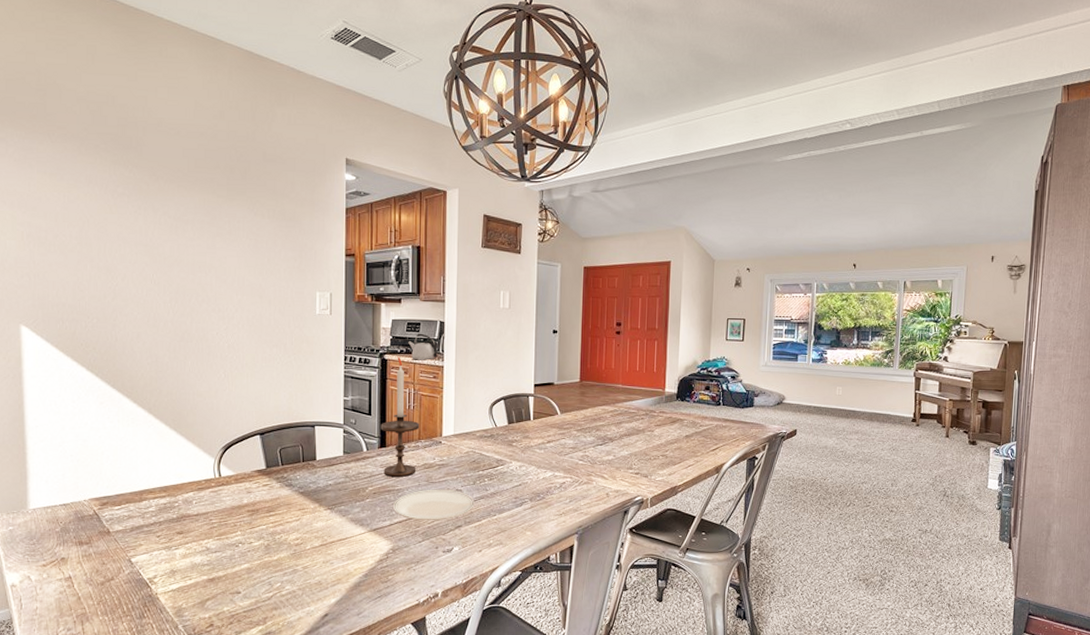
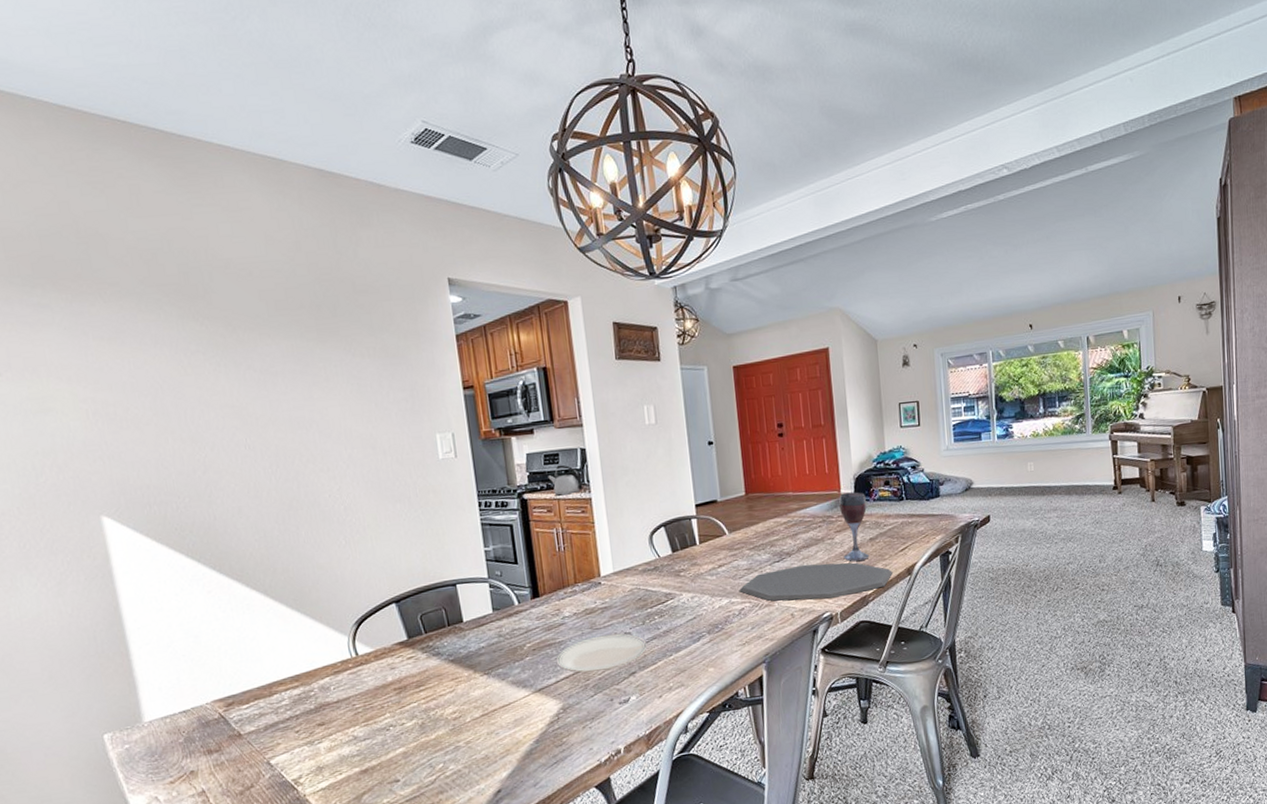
candlestick: present [381,355,420,477] -> none [530,493,577,629]
placemat: none [563,451,702,485] -> present [739,562,892,601]
cup: none [660,392,687,454] -> present [839,491,870,561]

